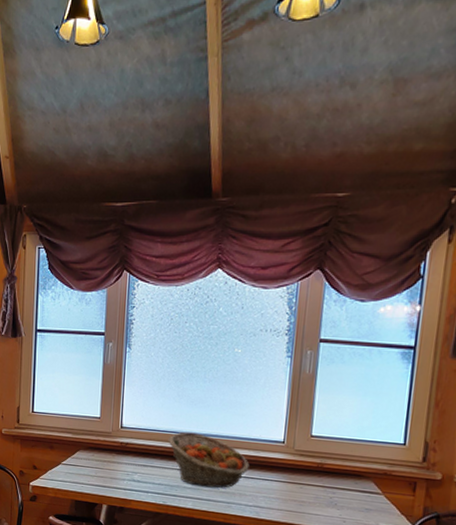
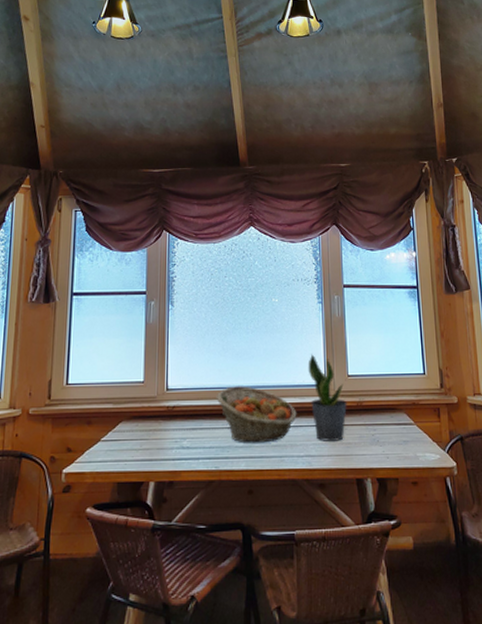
potted plant: none [265,410,306,498] -> present [308,354,347,441]

